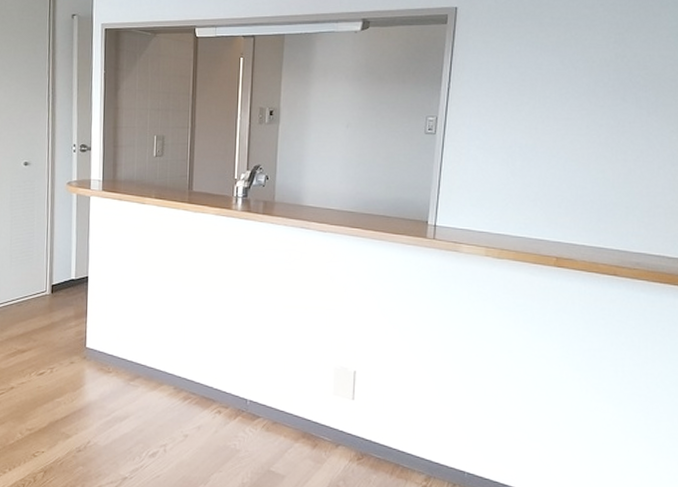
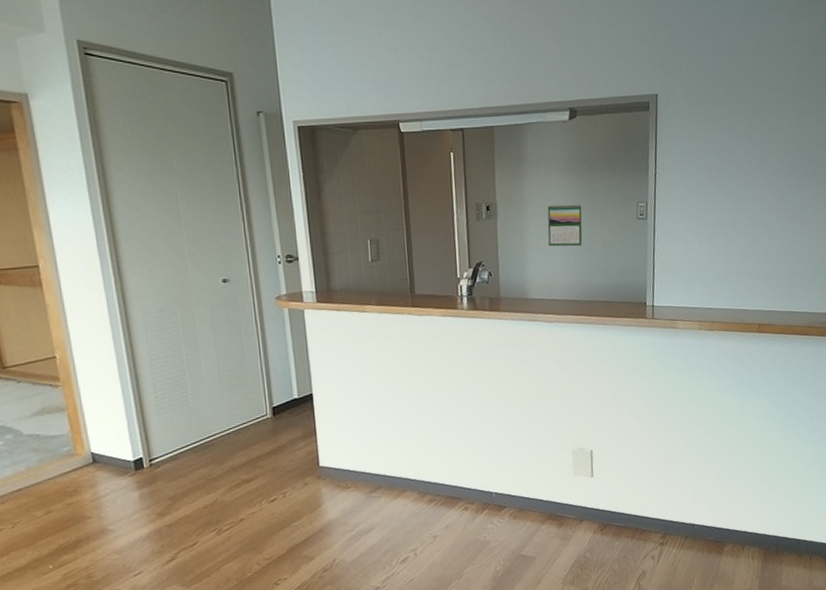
calendar: none [329,113,366,157] -> present [547,203,583,247]

